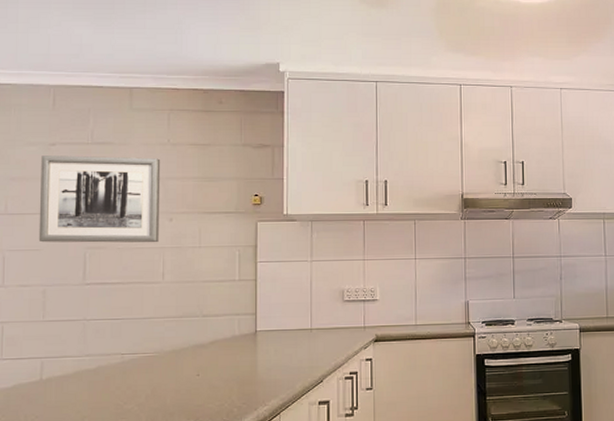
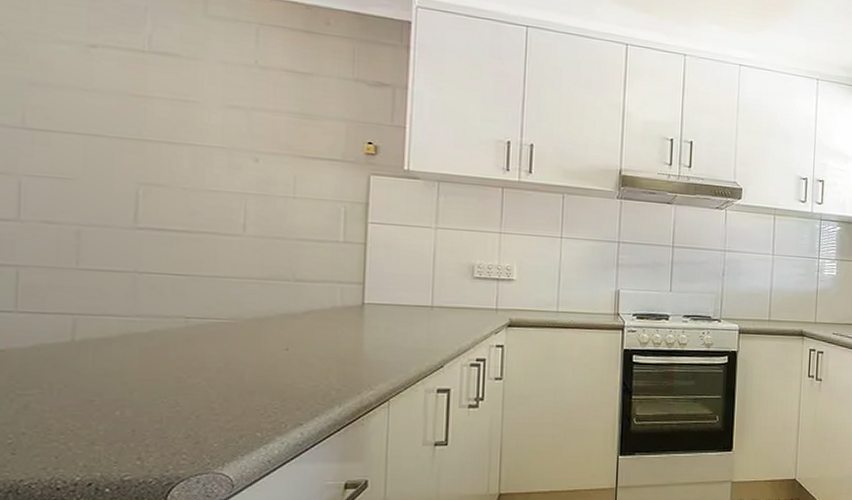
wall art: present [38,155,161,243] -> none [71,58,245,187]

